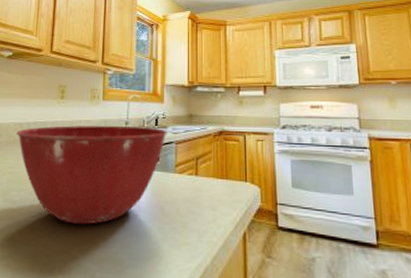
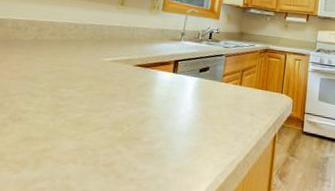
mixing bowl: present [17,125,167,225] -> none [71,29,219,123]

